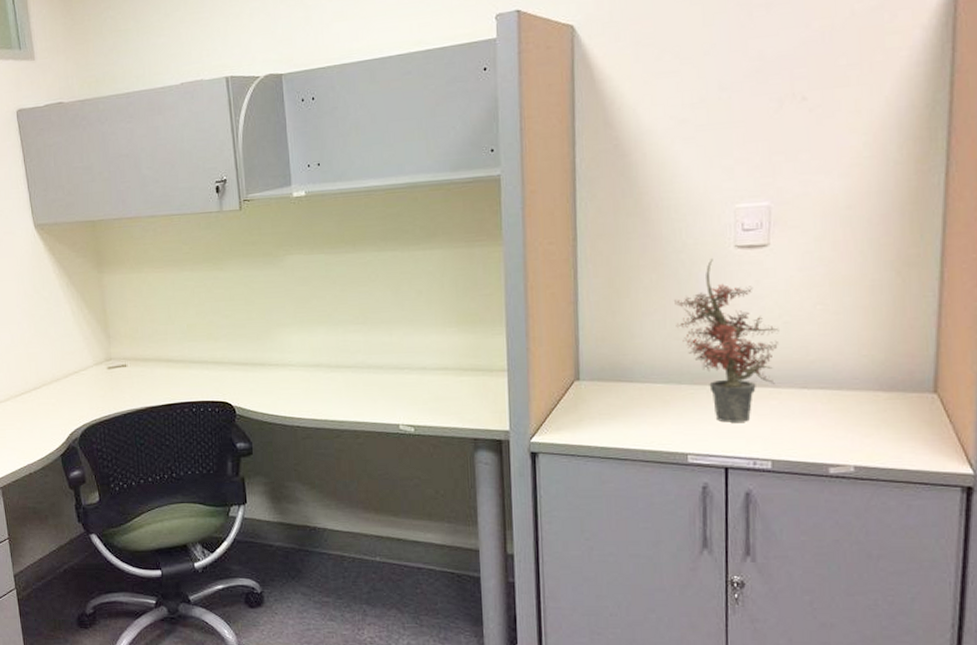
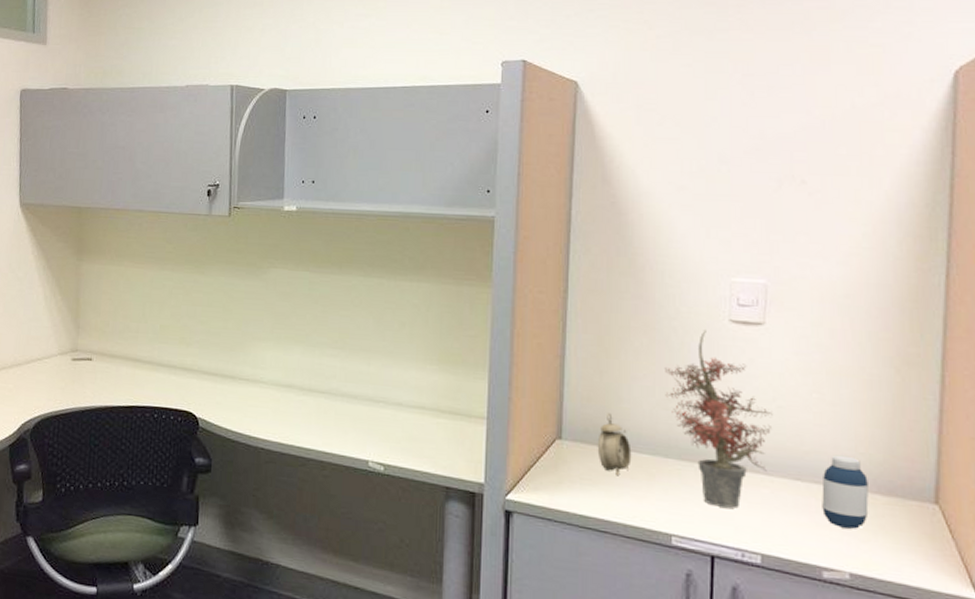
alarm clock: none [613,350,647,407] -> present [597,413,632,476]
medicine bottle: none [827,359,872,426] -> present [821,455,869,529]

